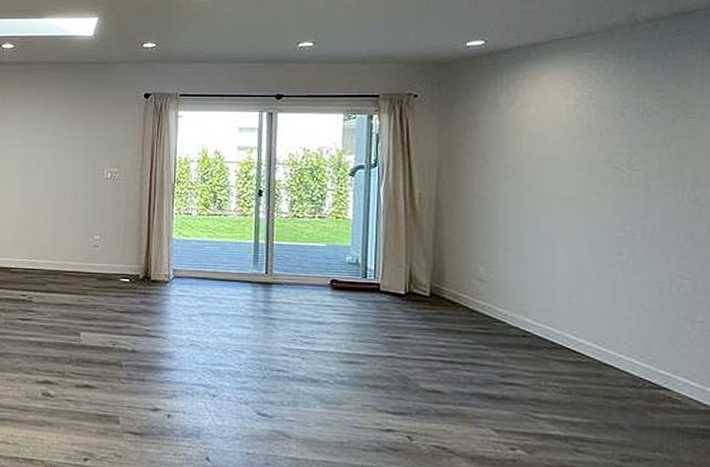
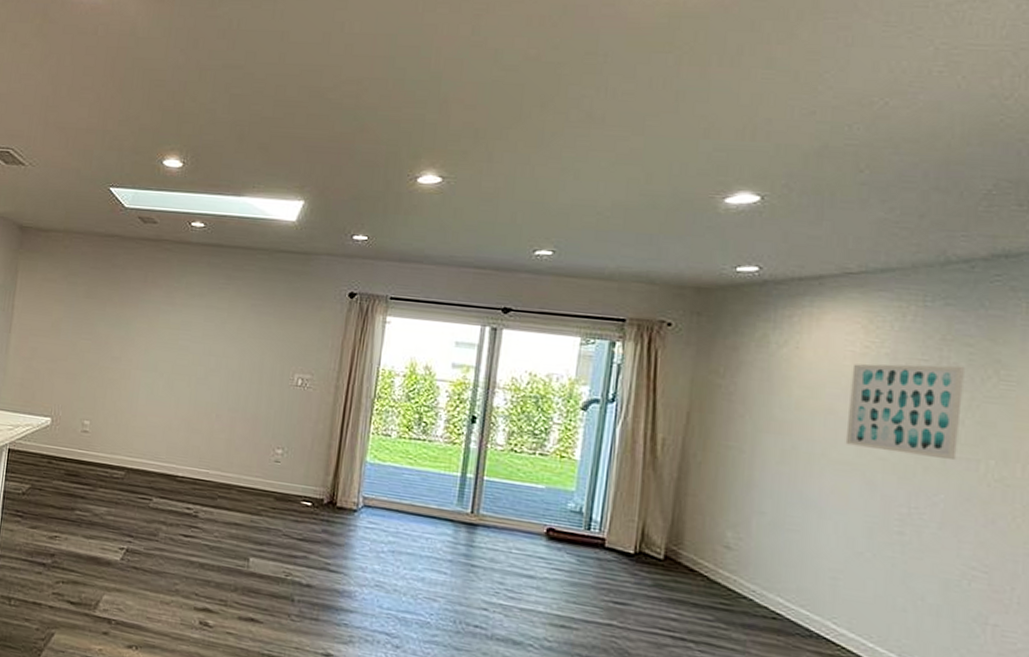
wall art: none [568,109,659,189] -> present [845,363,964,461]

